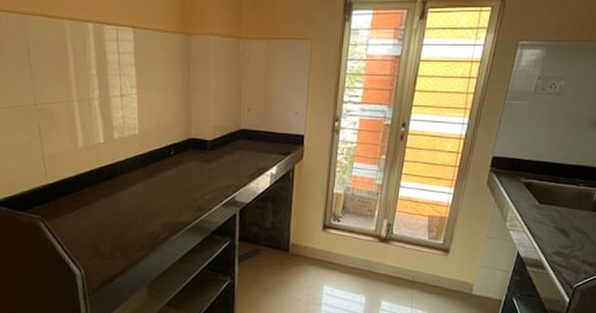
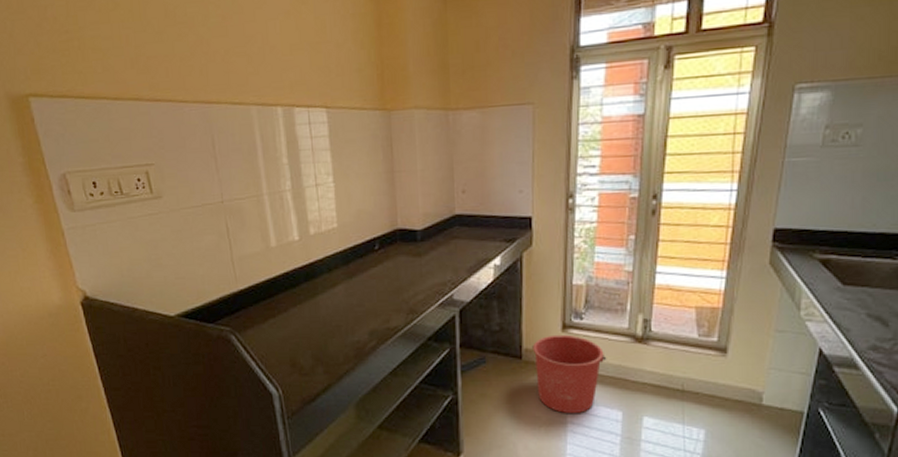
bucket: none [298,233,357,298] -> present [532,334,607,414]

